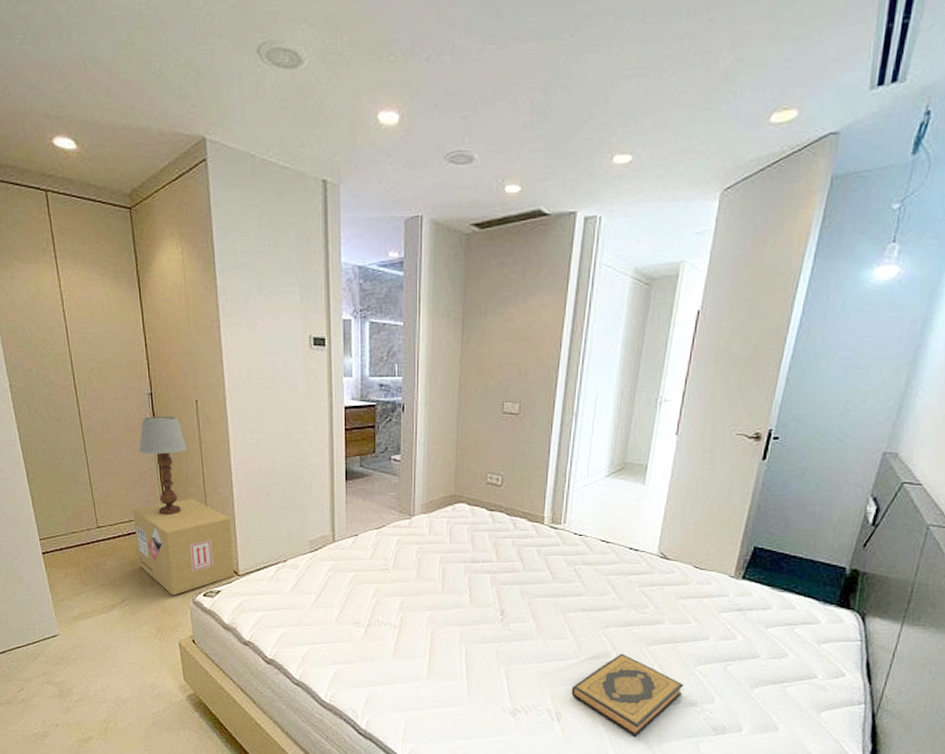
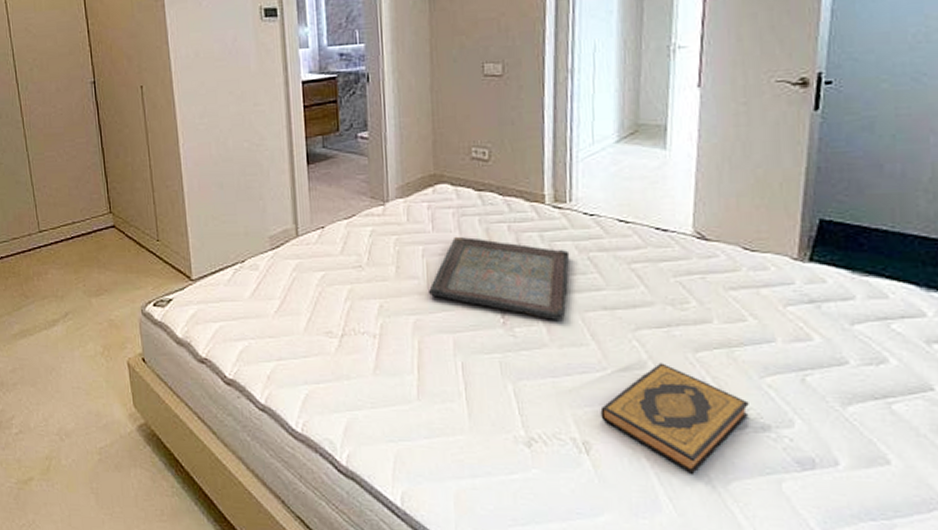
cardboard box: present [133,499,234,596] -> none [76,195,187,307]
table lamp: present [139,415,187,516] -> none [82,104,132,215]
serving tray: none [443,547,560,618] -> present [429,236,570,320]

